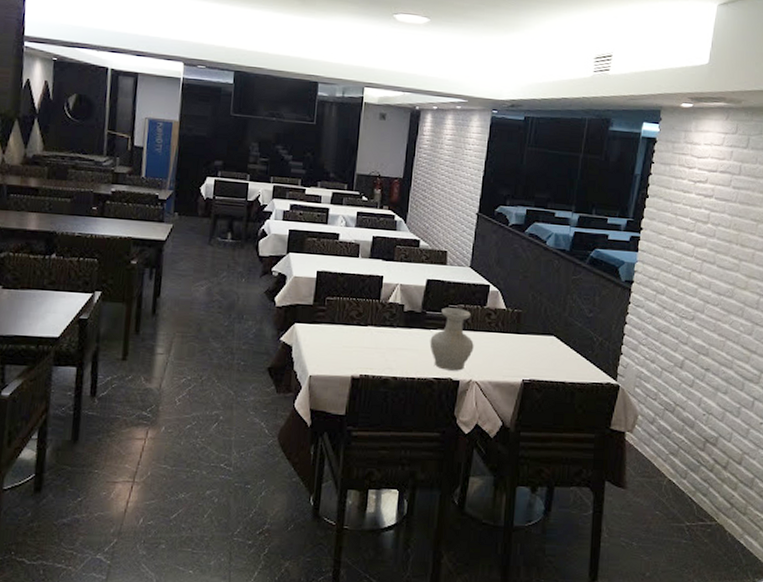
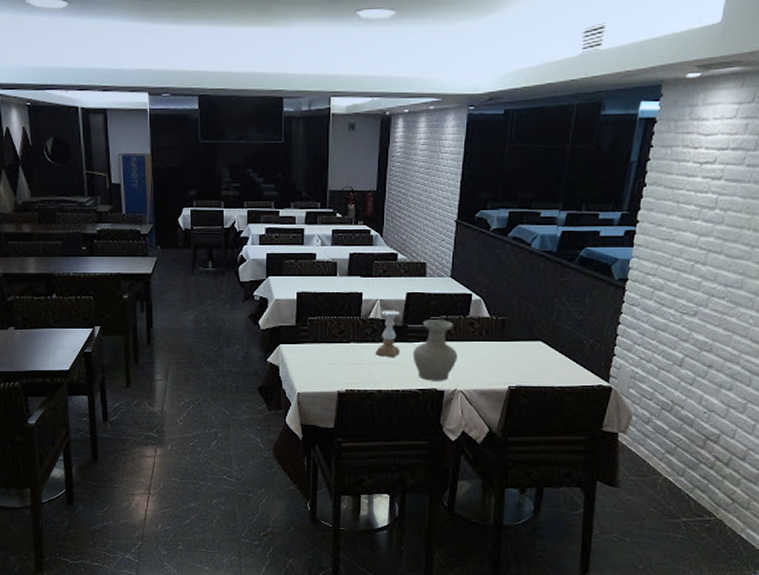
candle holder: none [392,295,419,345] -> present [375,310,401,358]

